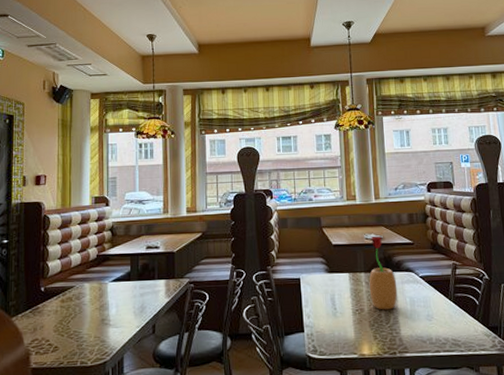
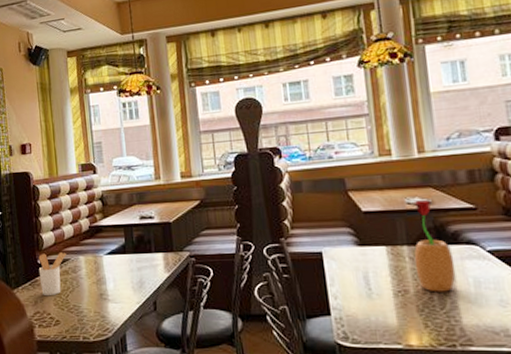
utensil holder: none [41,280,71,323] -> present [38,252,66,296]

